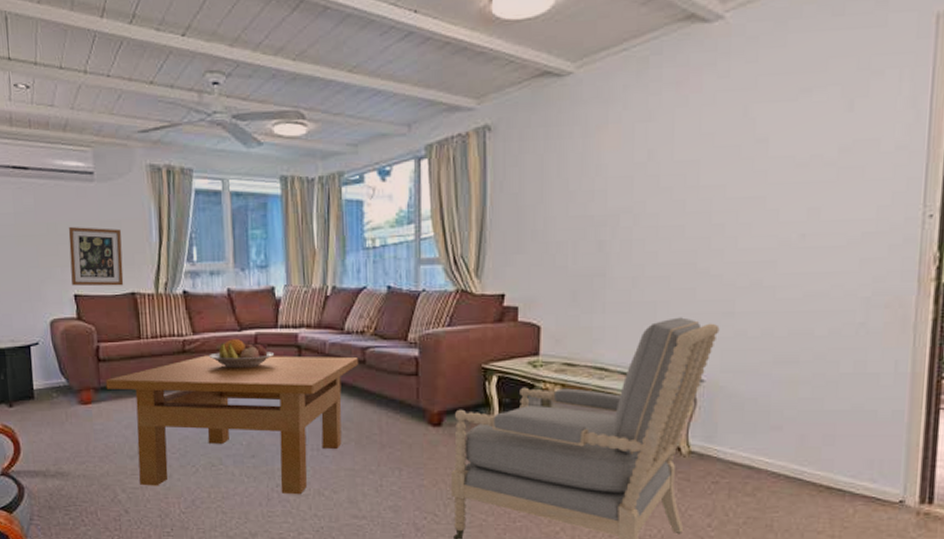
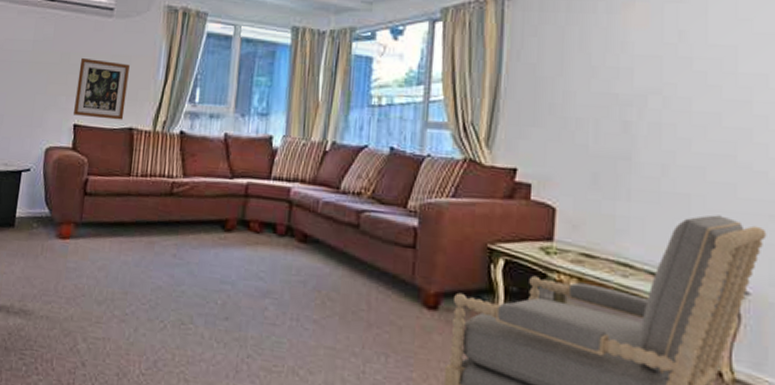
table: present [105,355,358,495] -> none [87,200,352,371]
fruit bowl: present [209,339,274,369] -> none [195,186,263,219]

